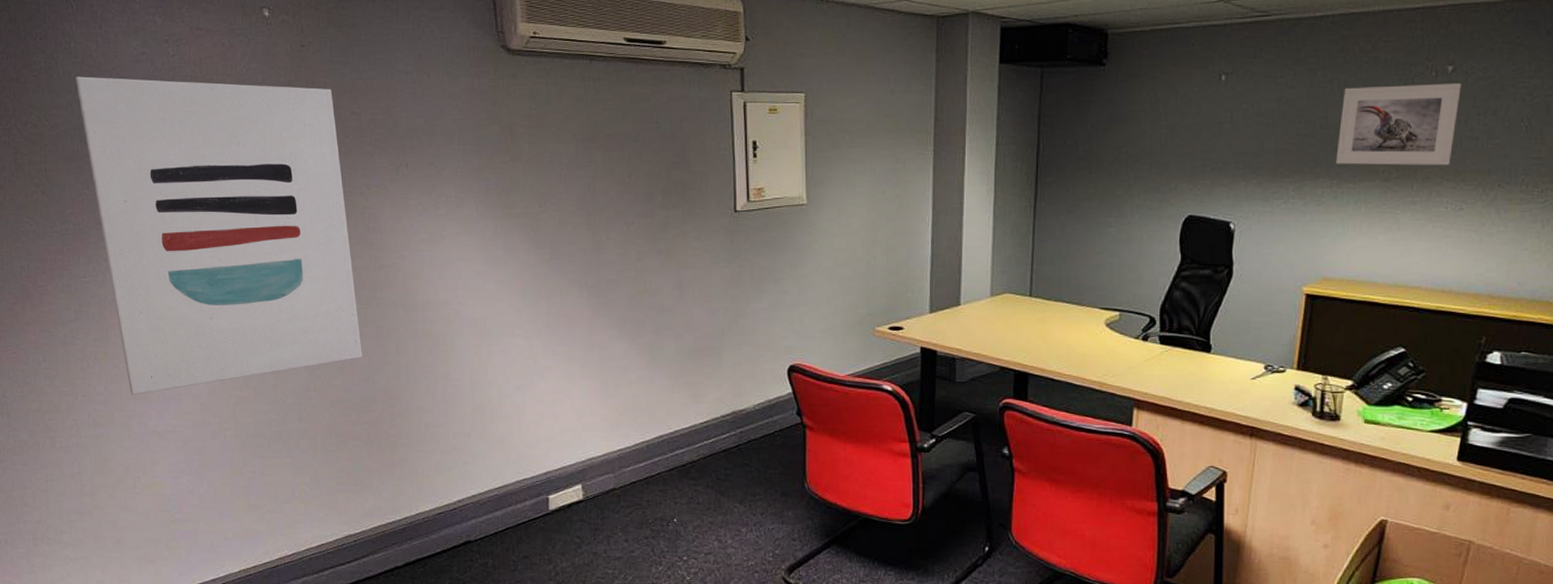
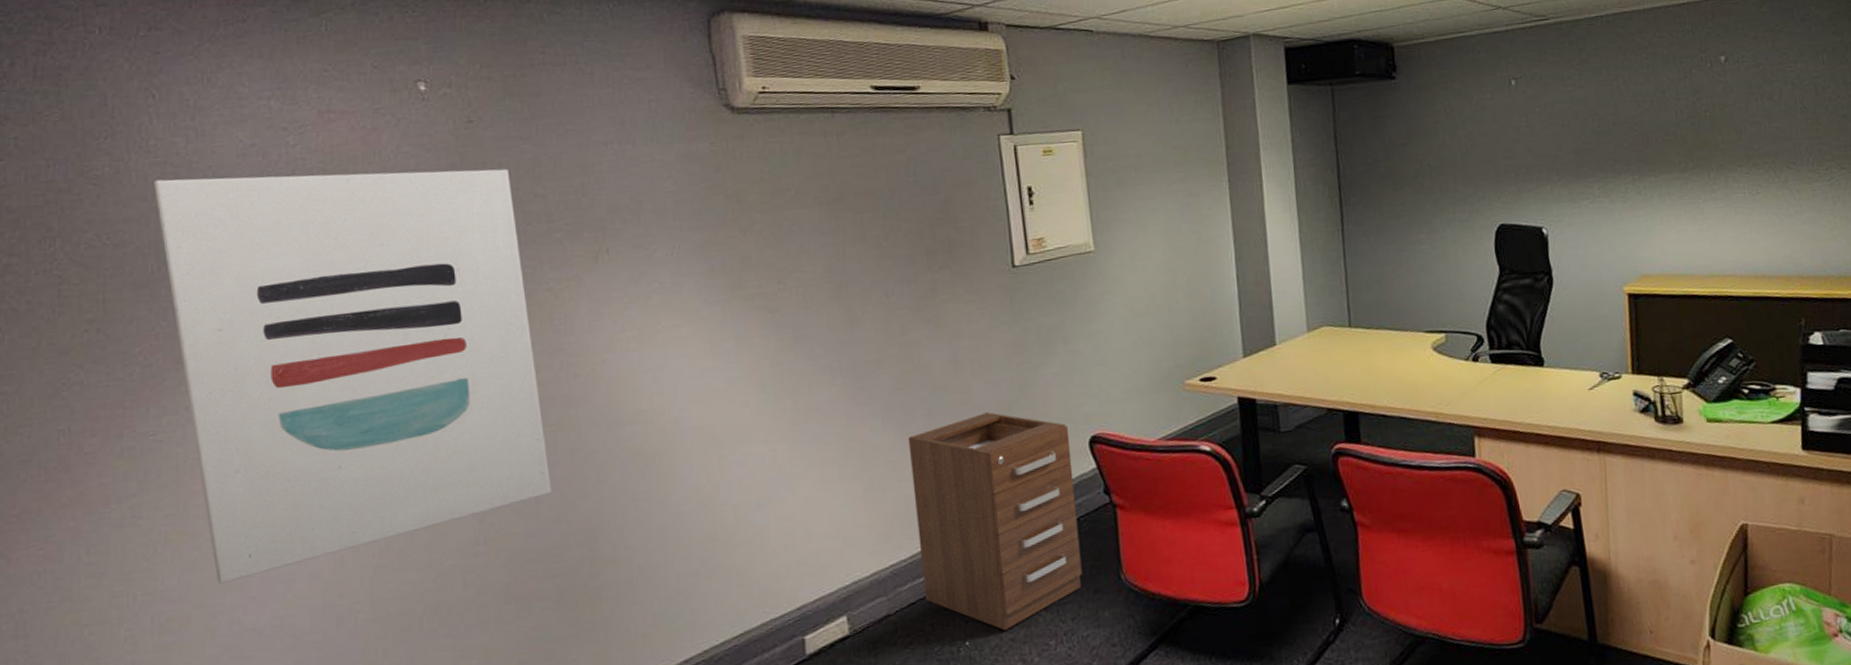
filing cabinet: none [638,335,773,514] -> present [908,412,1083,630]
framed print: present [1336,82,1461,166] -> none [1629,71,1740,159]

